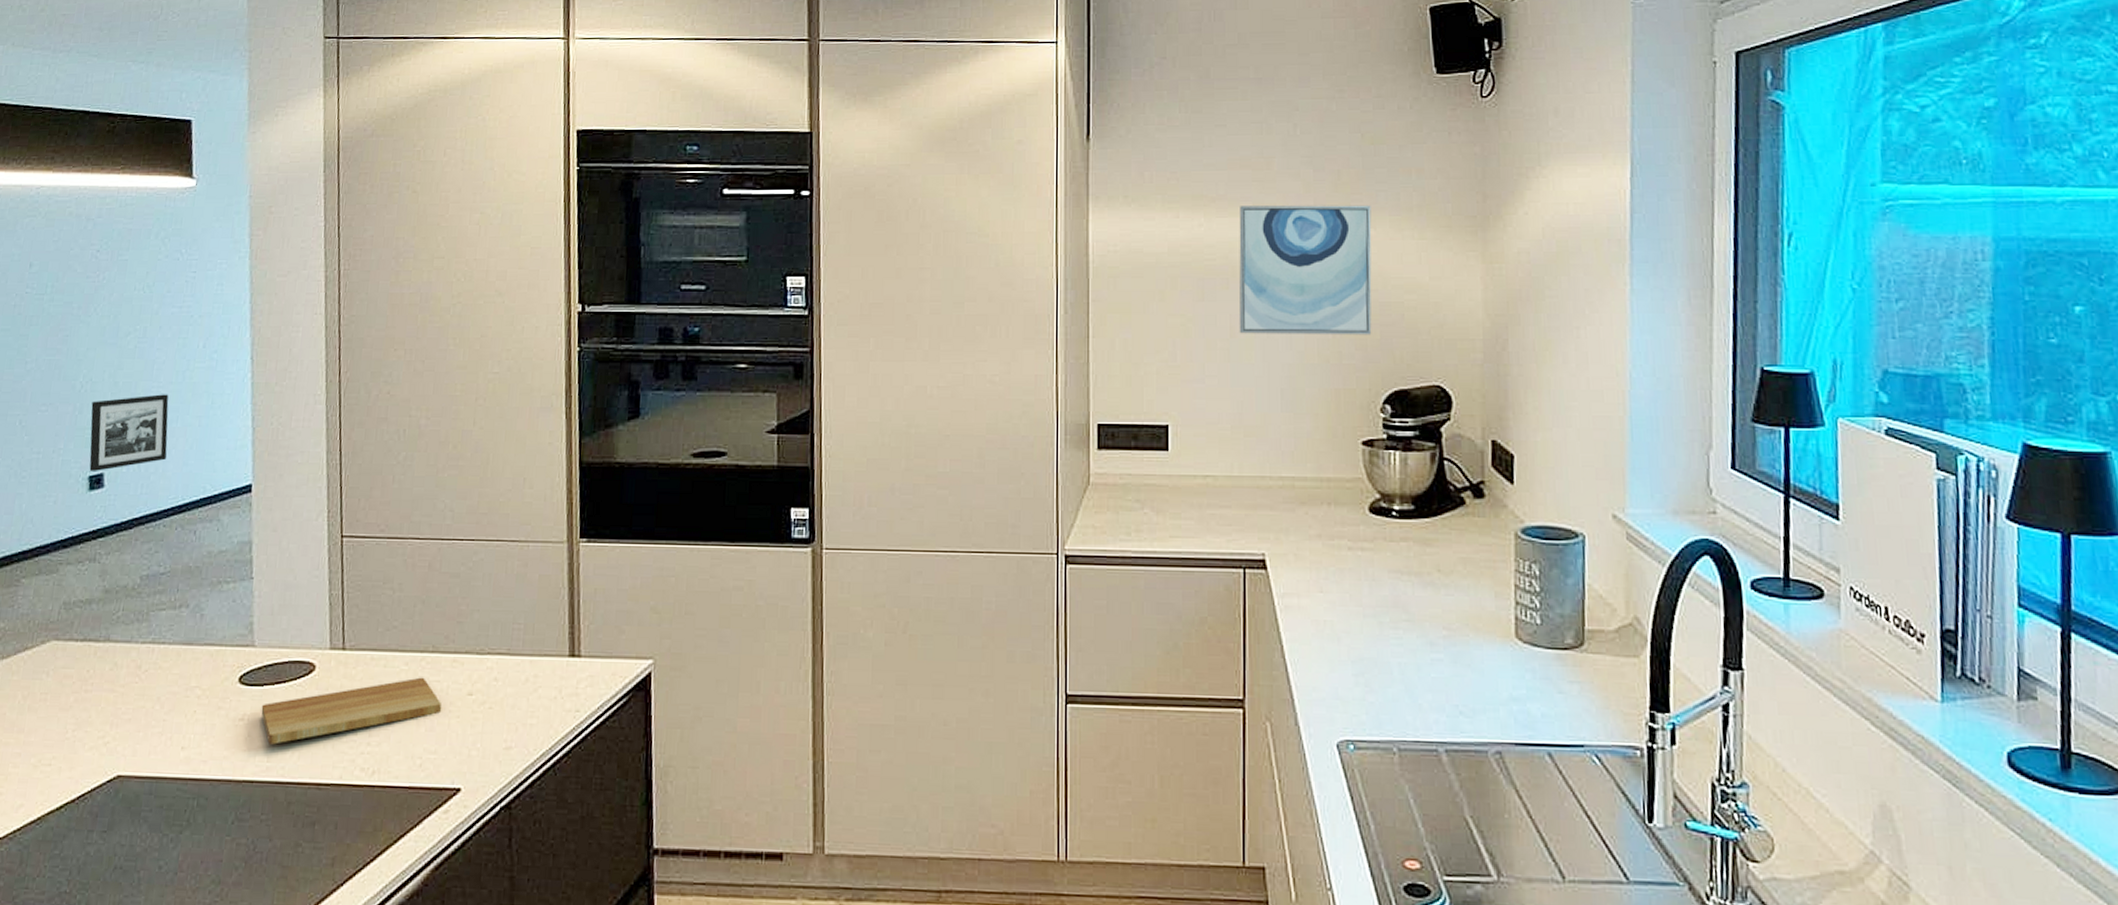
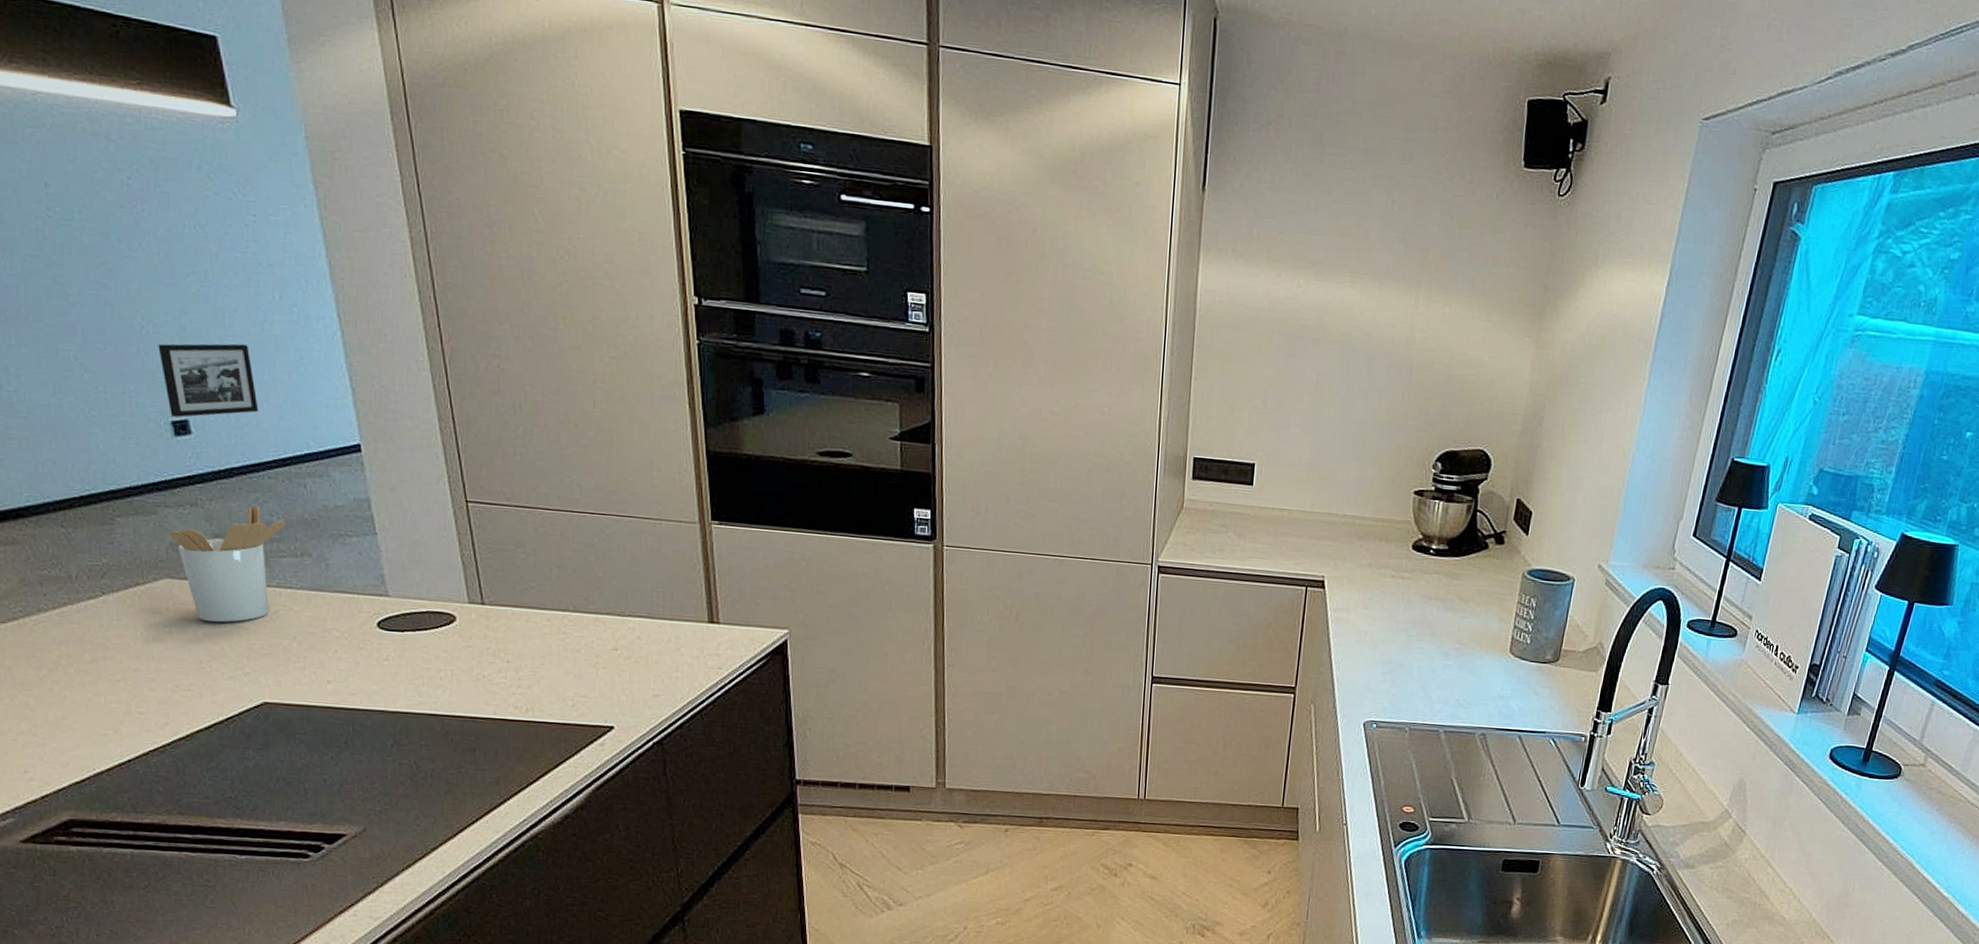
utensil holder: none [65,556,172,686] -> present [169,505,286,623]
cutting board: present [261,677,442,745] -> none [405,632,589,683]
wall art: present [1238,205,1372,335] -> none [1323,272,1450,402]

